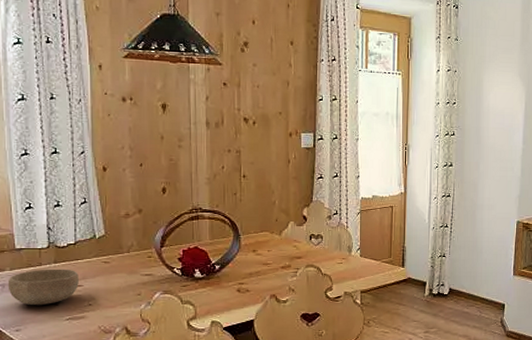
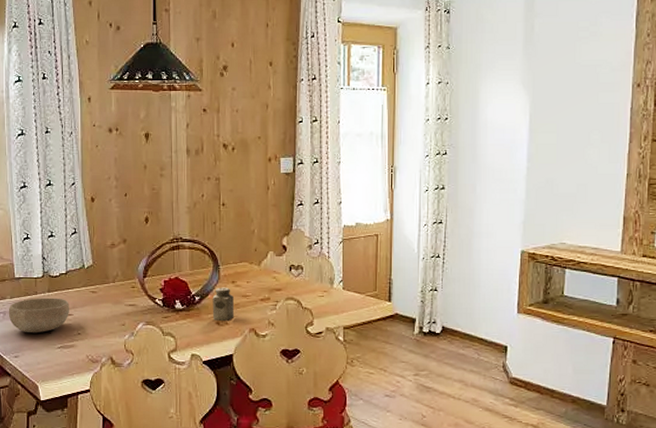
salt shaker: none [233,256,256,289] -> present [212,287,235,322]

